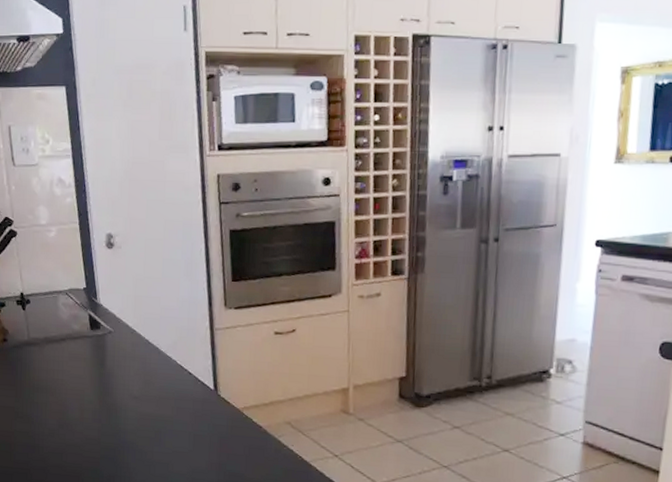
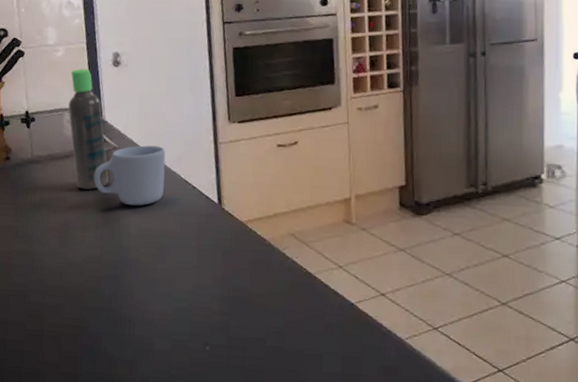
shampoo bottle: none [63,250,105,373] -> present [68,68,109,190]
mug: none [90,330,161,390] -> present [94,145,166,206]

